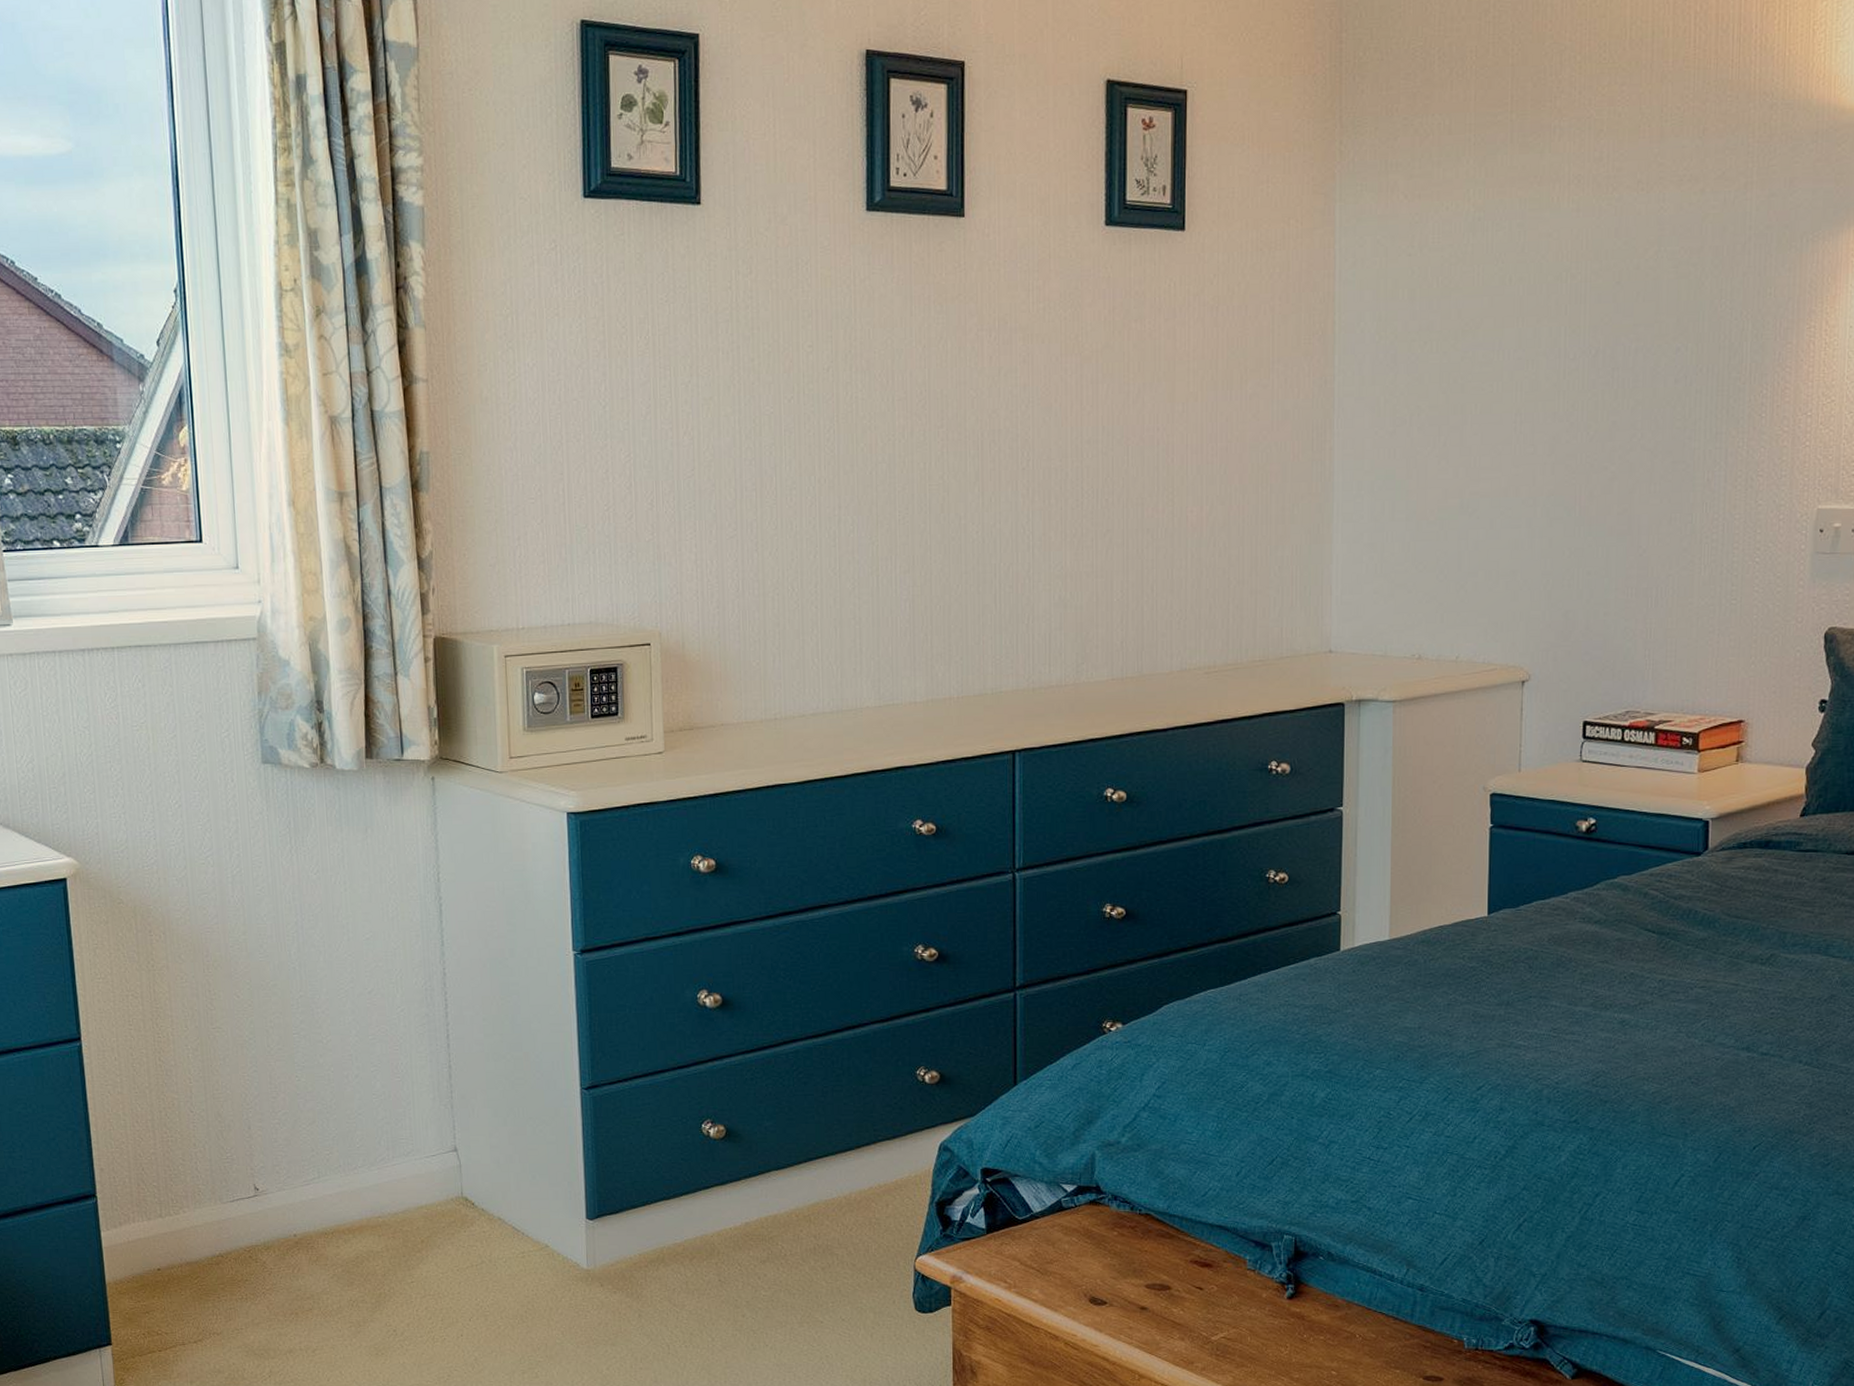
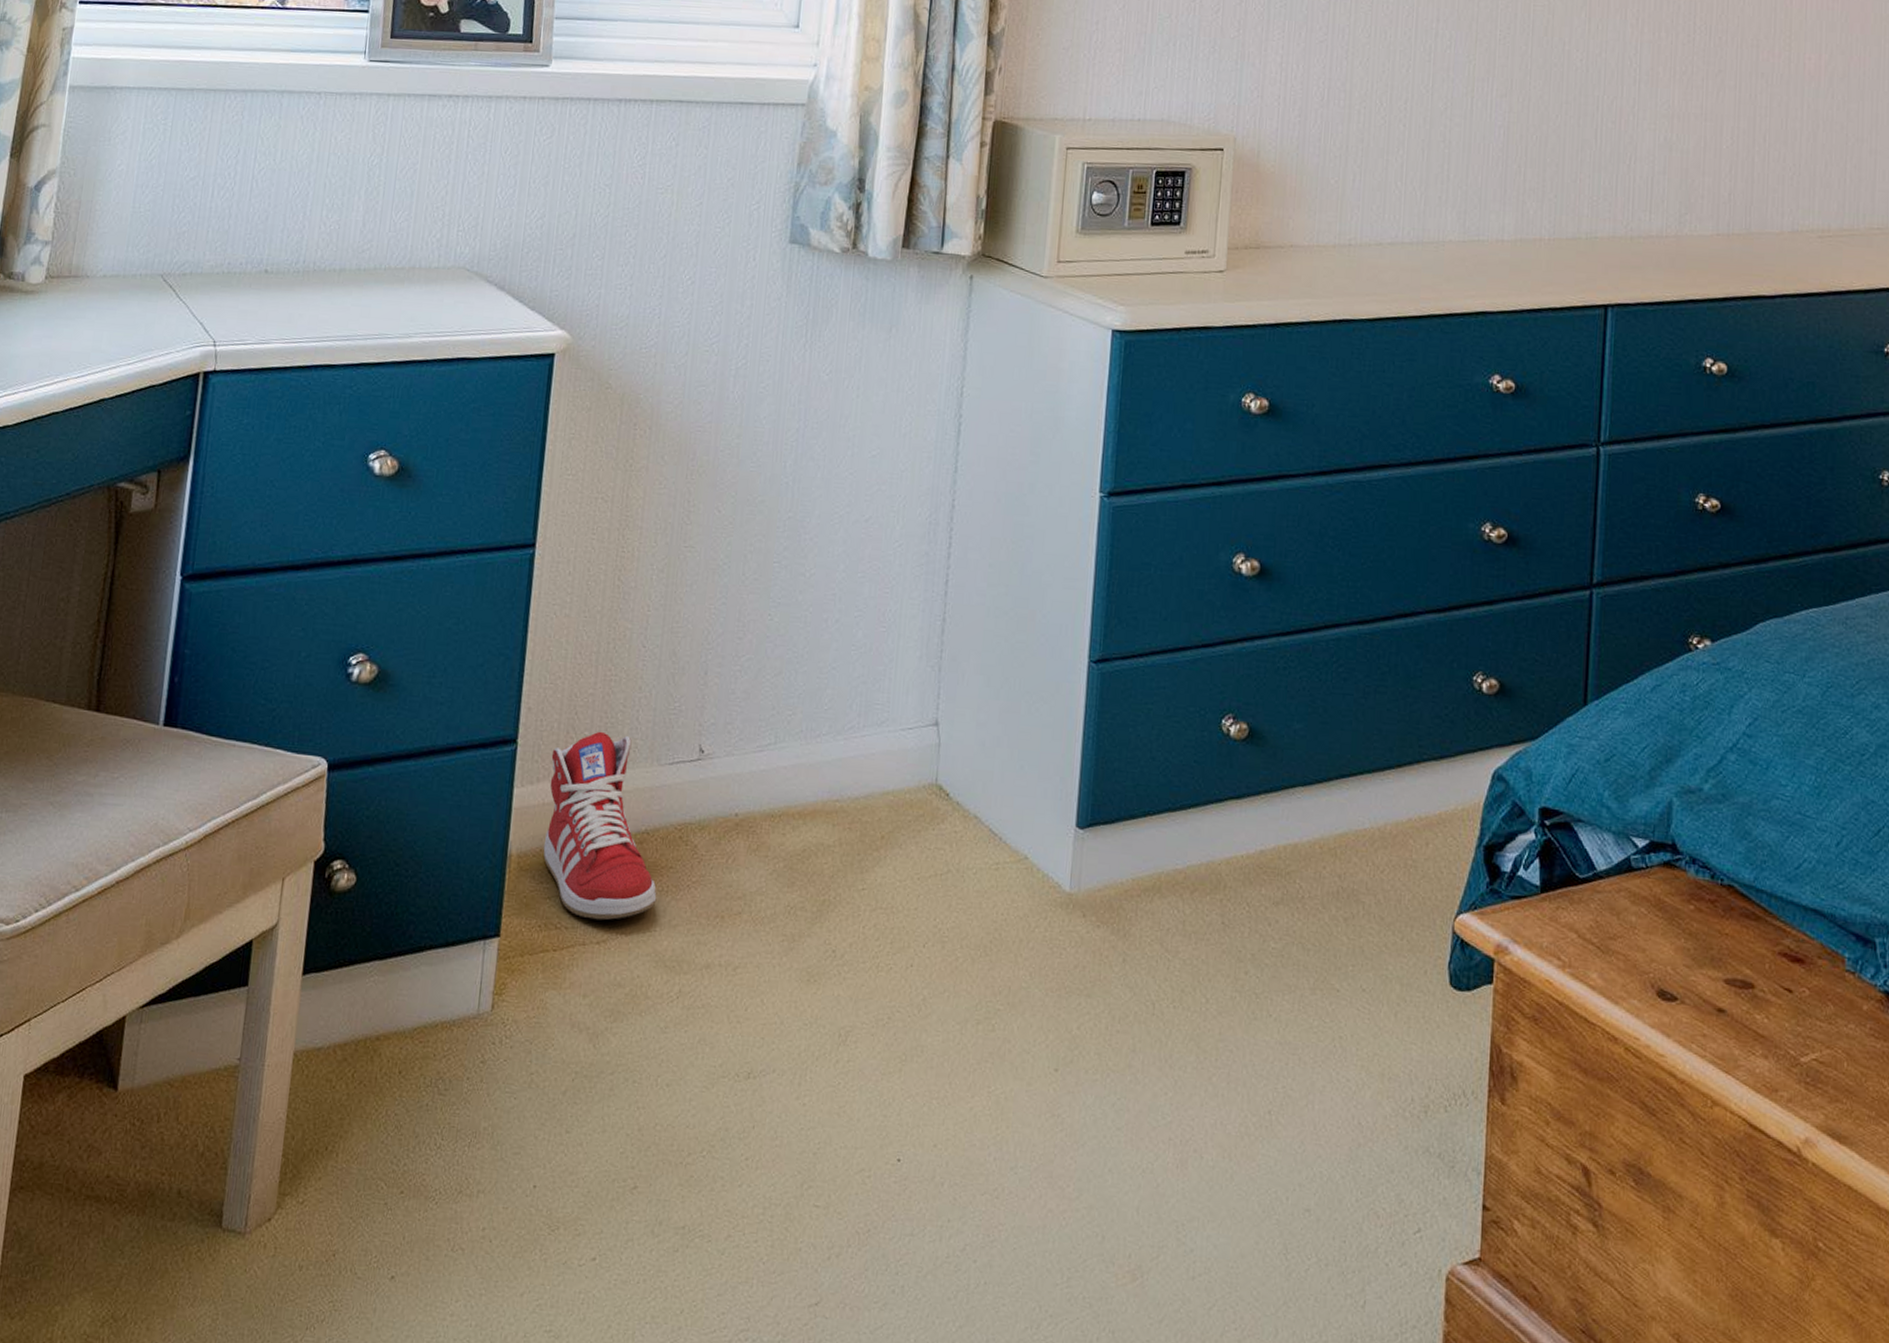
sneaker: none [128,1181,239,1325] -> present [543,731,657,920]

